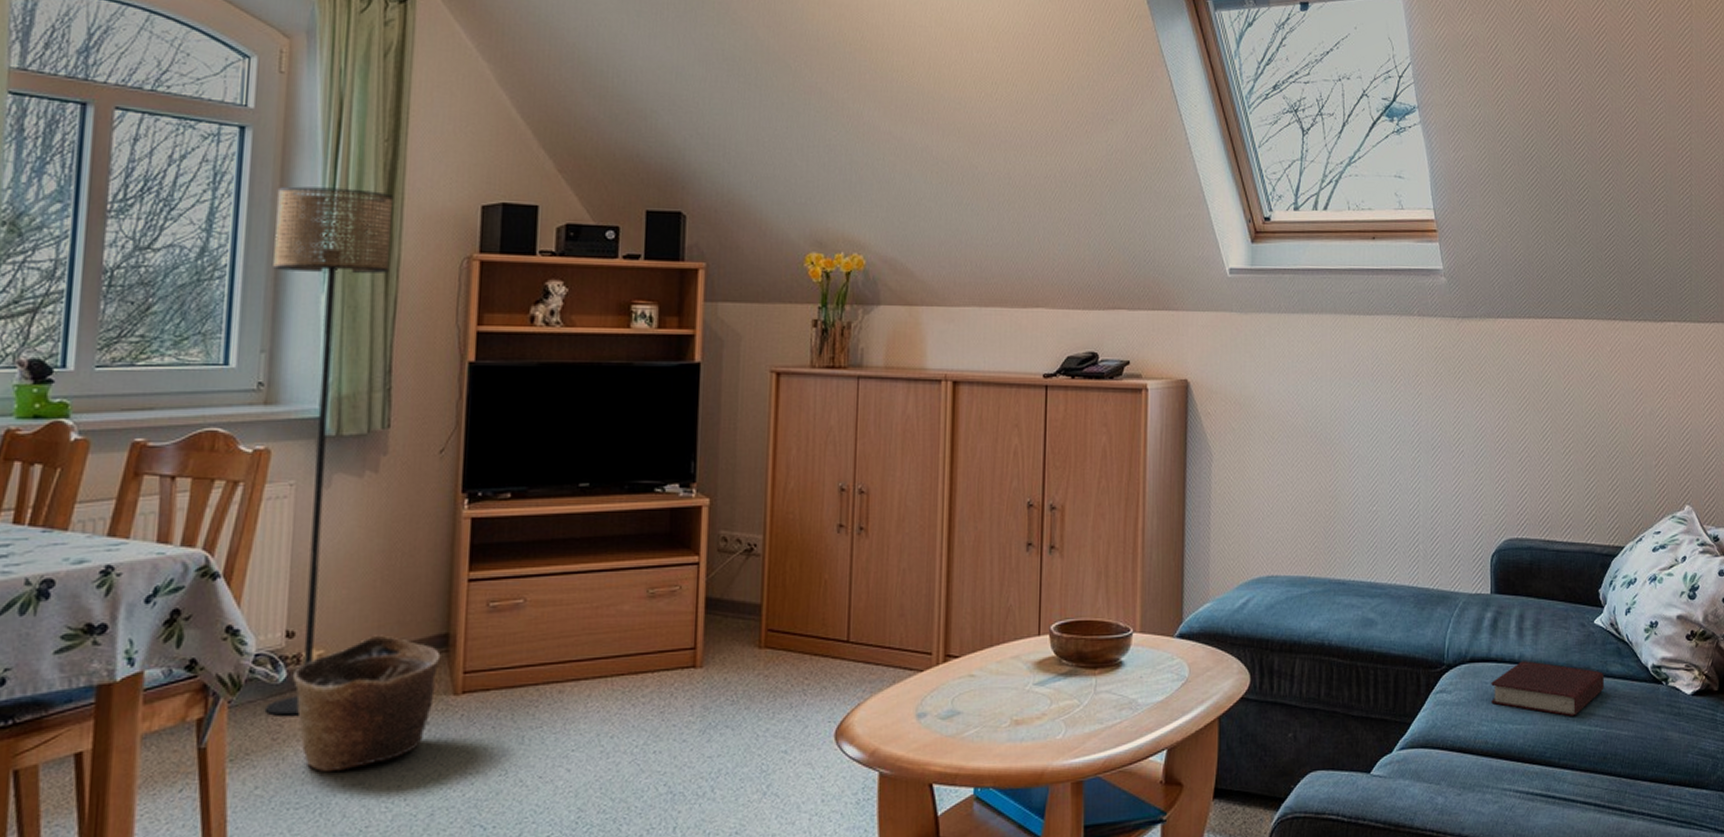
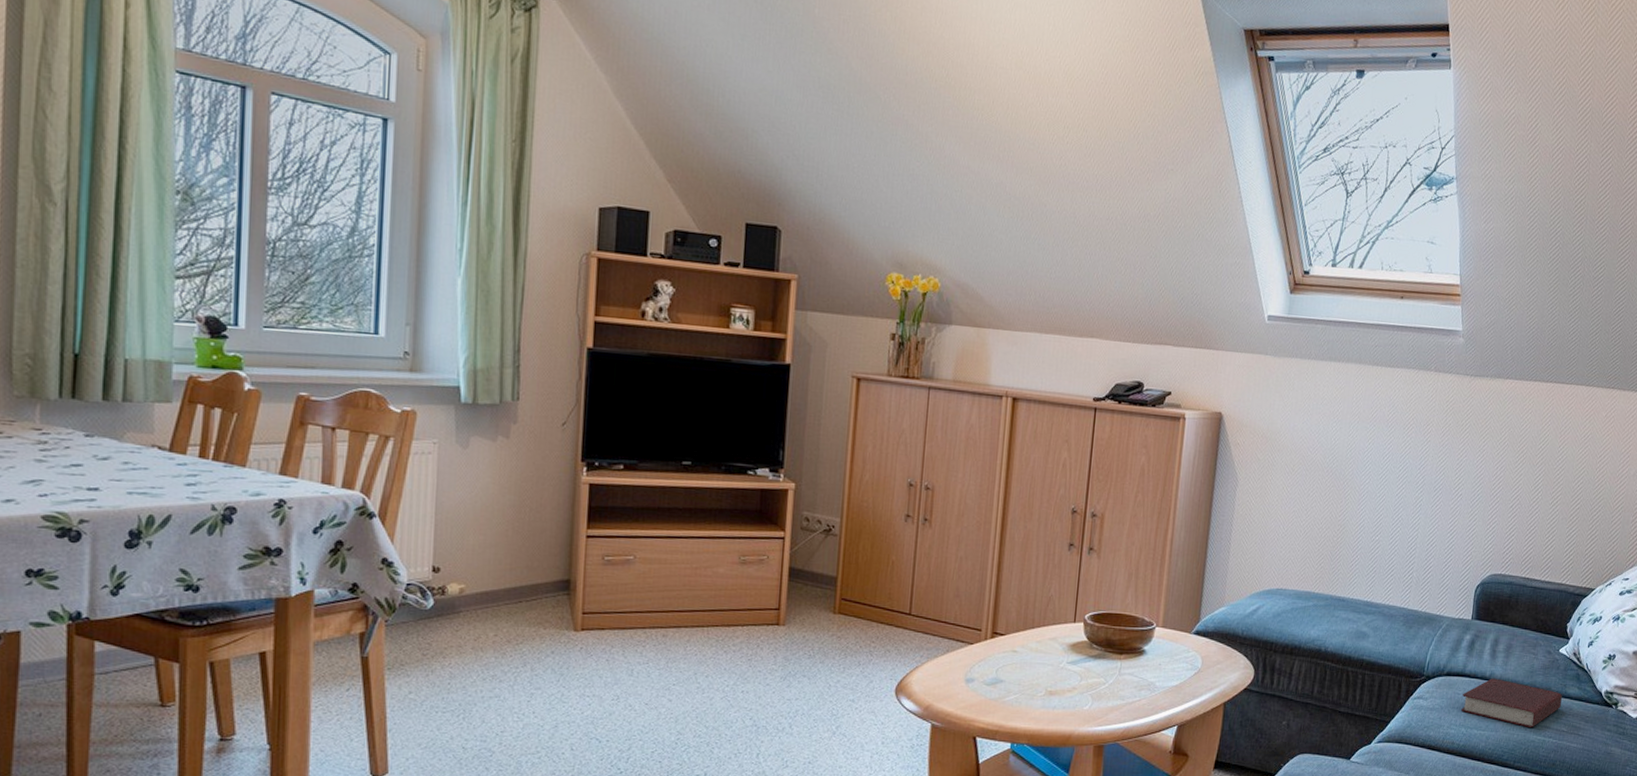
floor lamp: present [264,186,394,716] -> none [415,177,521,637]
basket: present [293,635,441,773] -> none [439,576,563,686]

